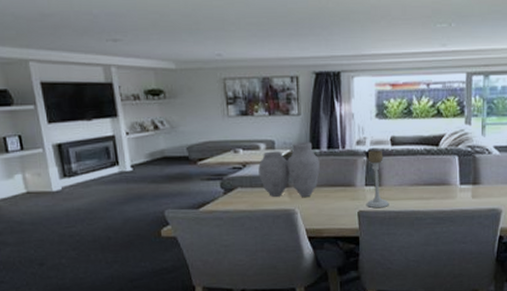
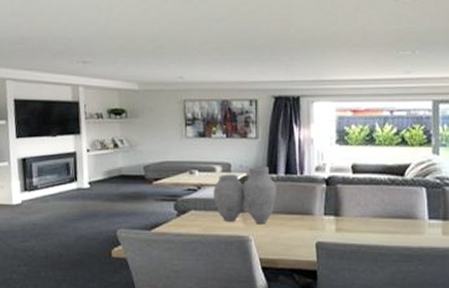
candle holder: present [366,150,389,208] -> none [325,177,350,239]

